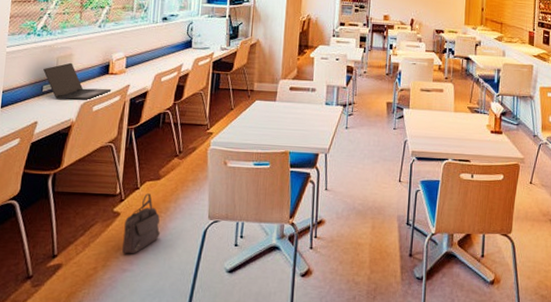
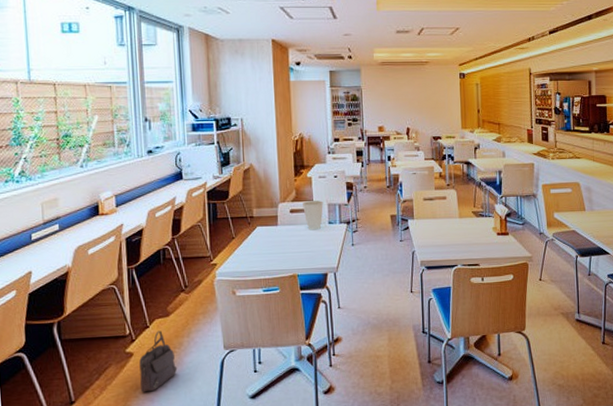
laptop: present [43,62,112,100] -> none [28,207,105,247]
cup: none [302,80,322,110] -> present [303,201,323,231]

